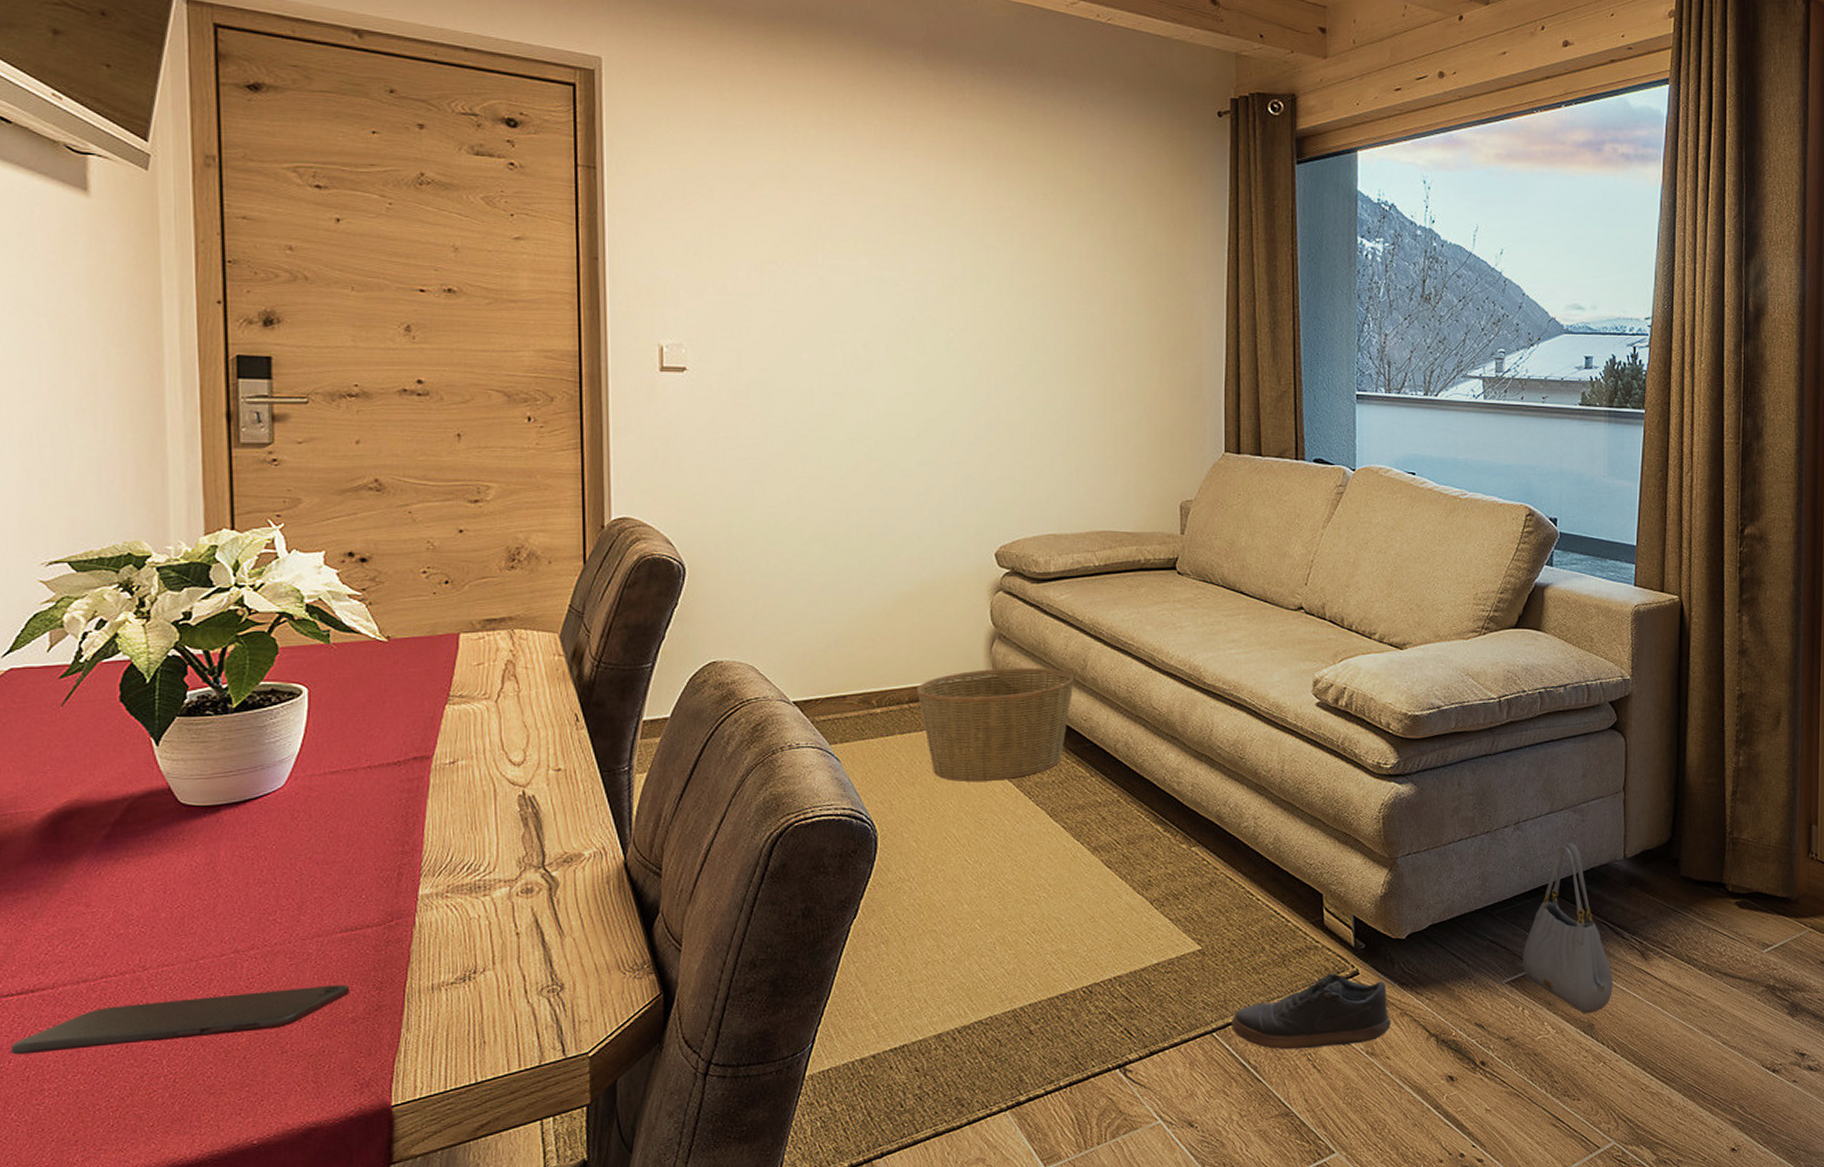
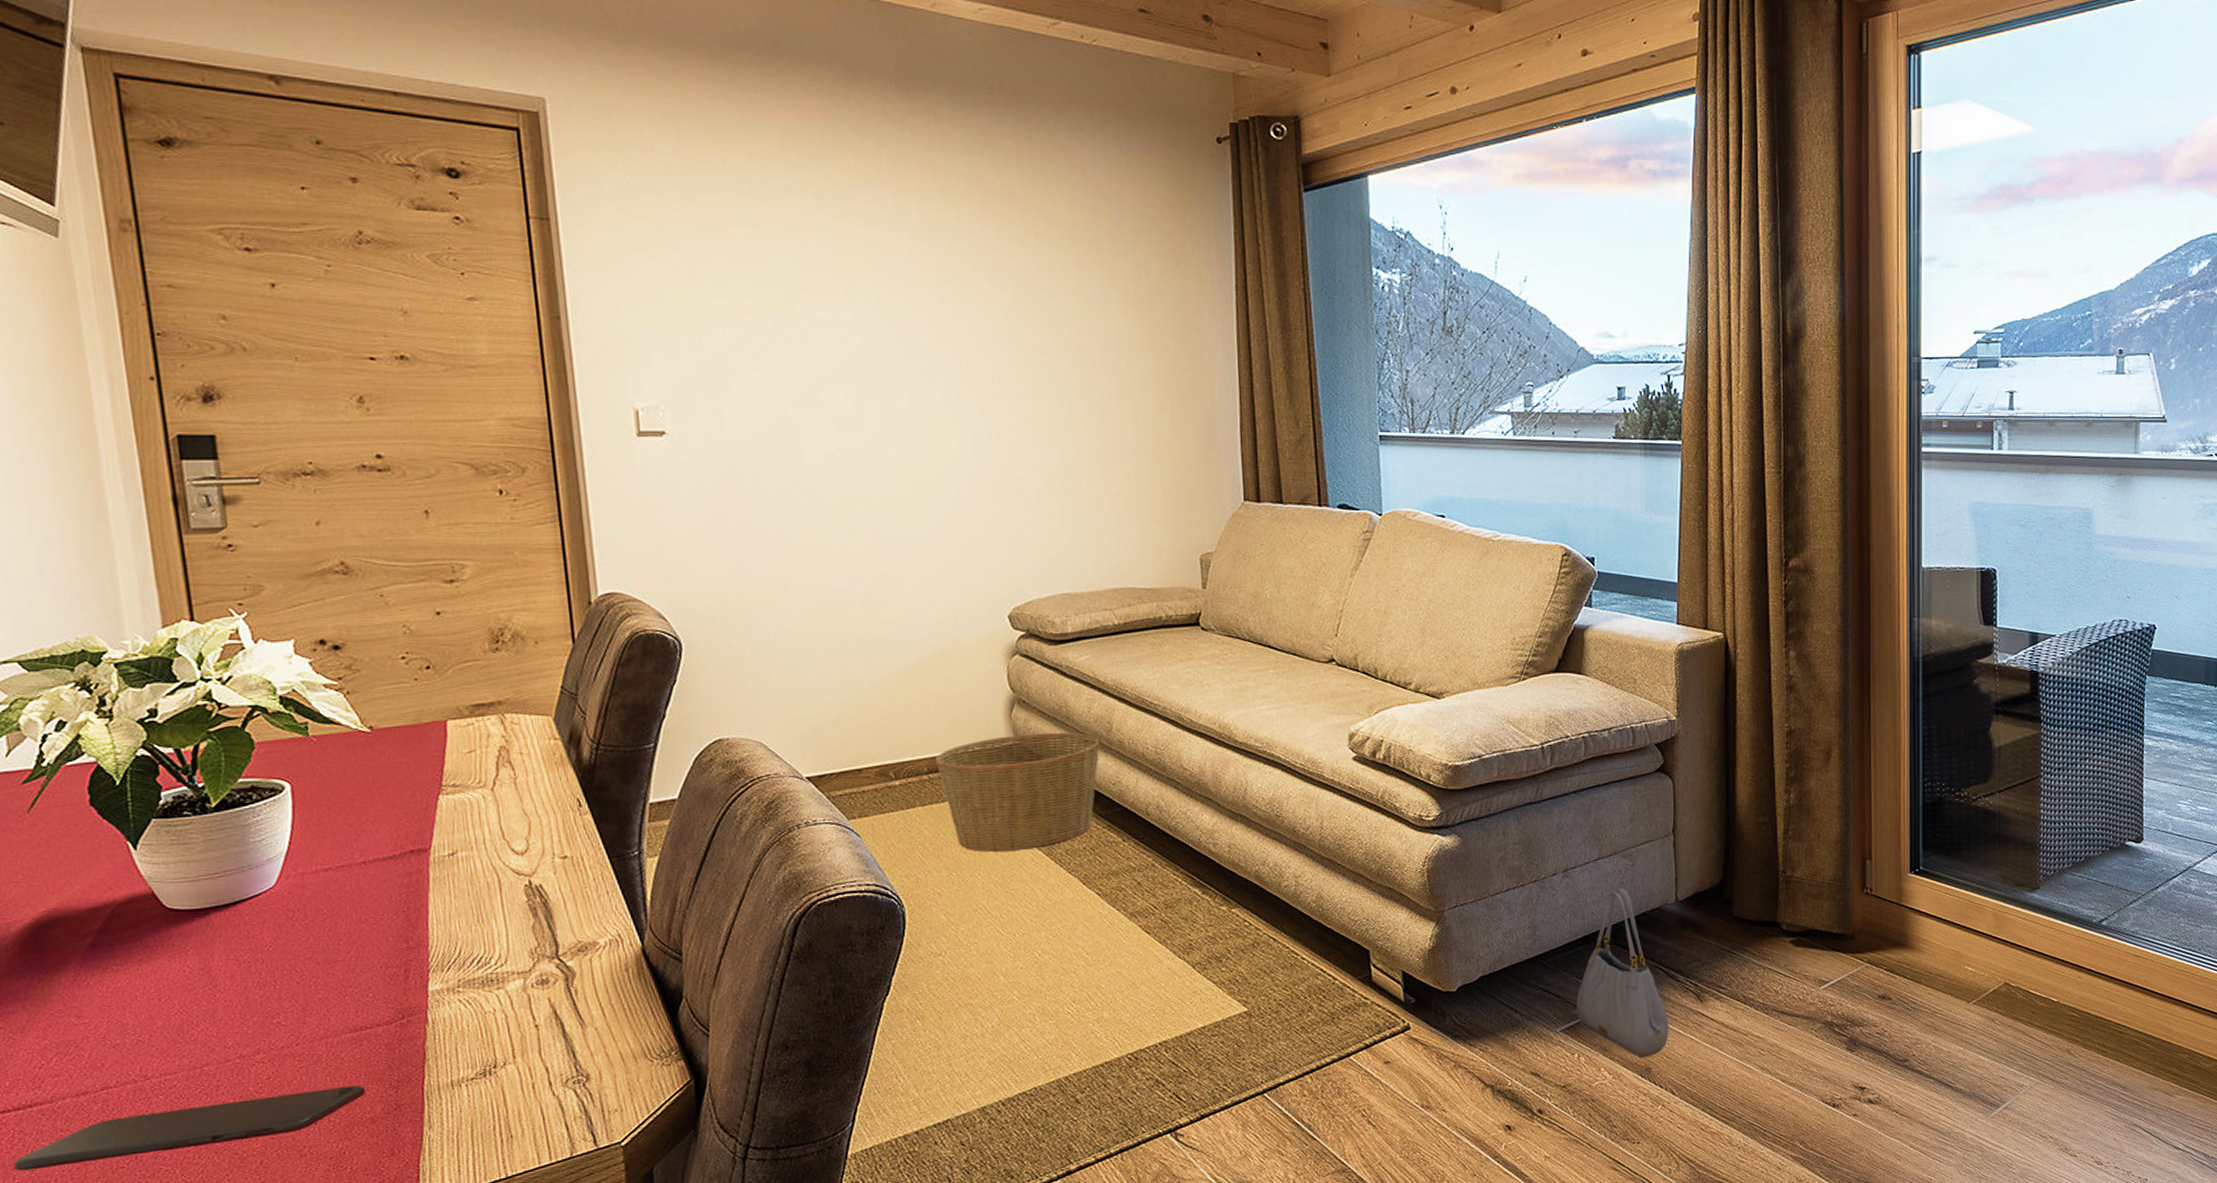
shoe: present [1232,973,1391,1050] -> none [1282,1029,1445,1107]

